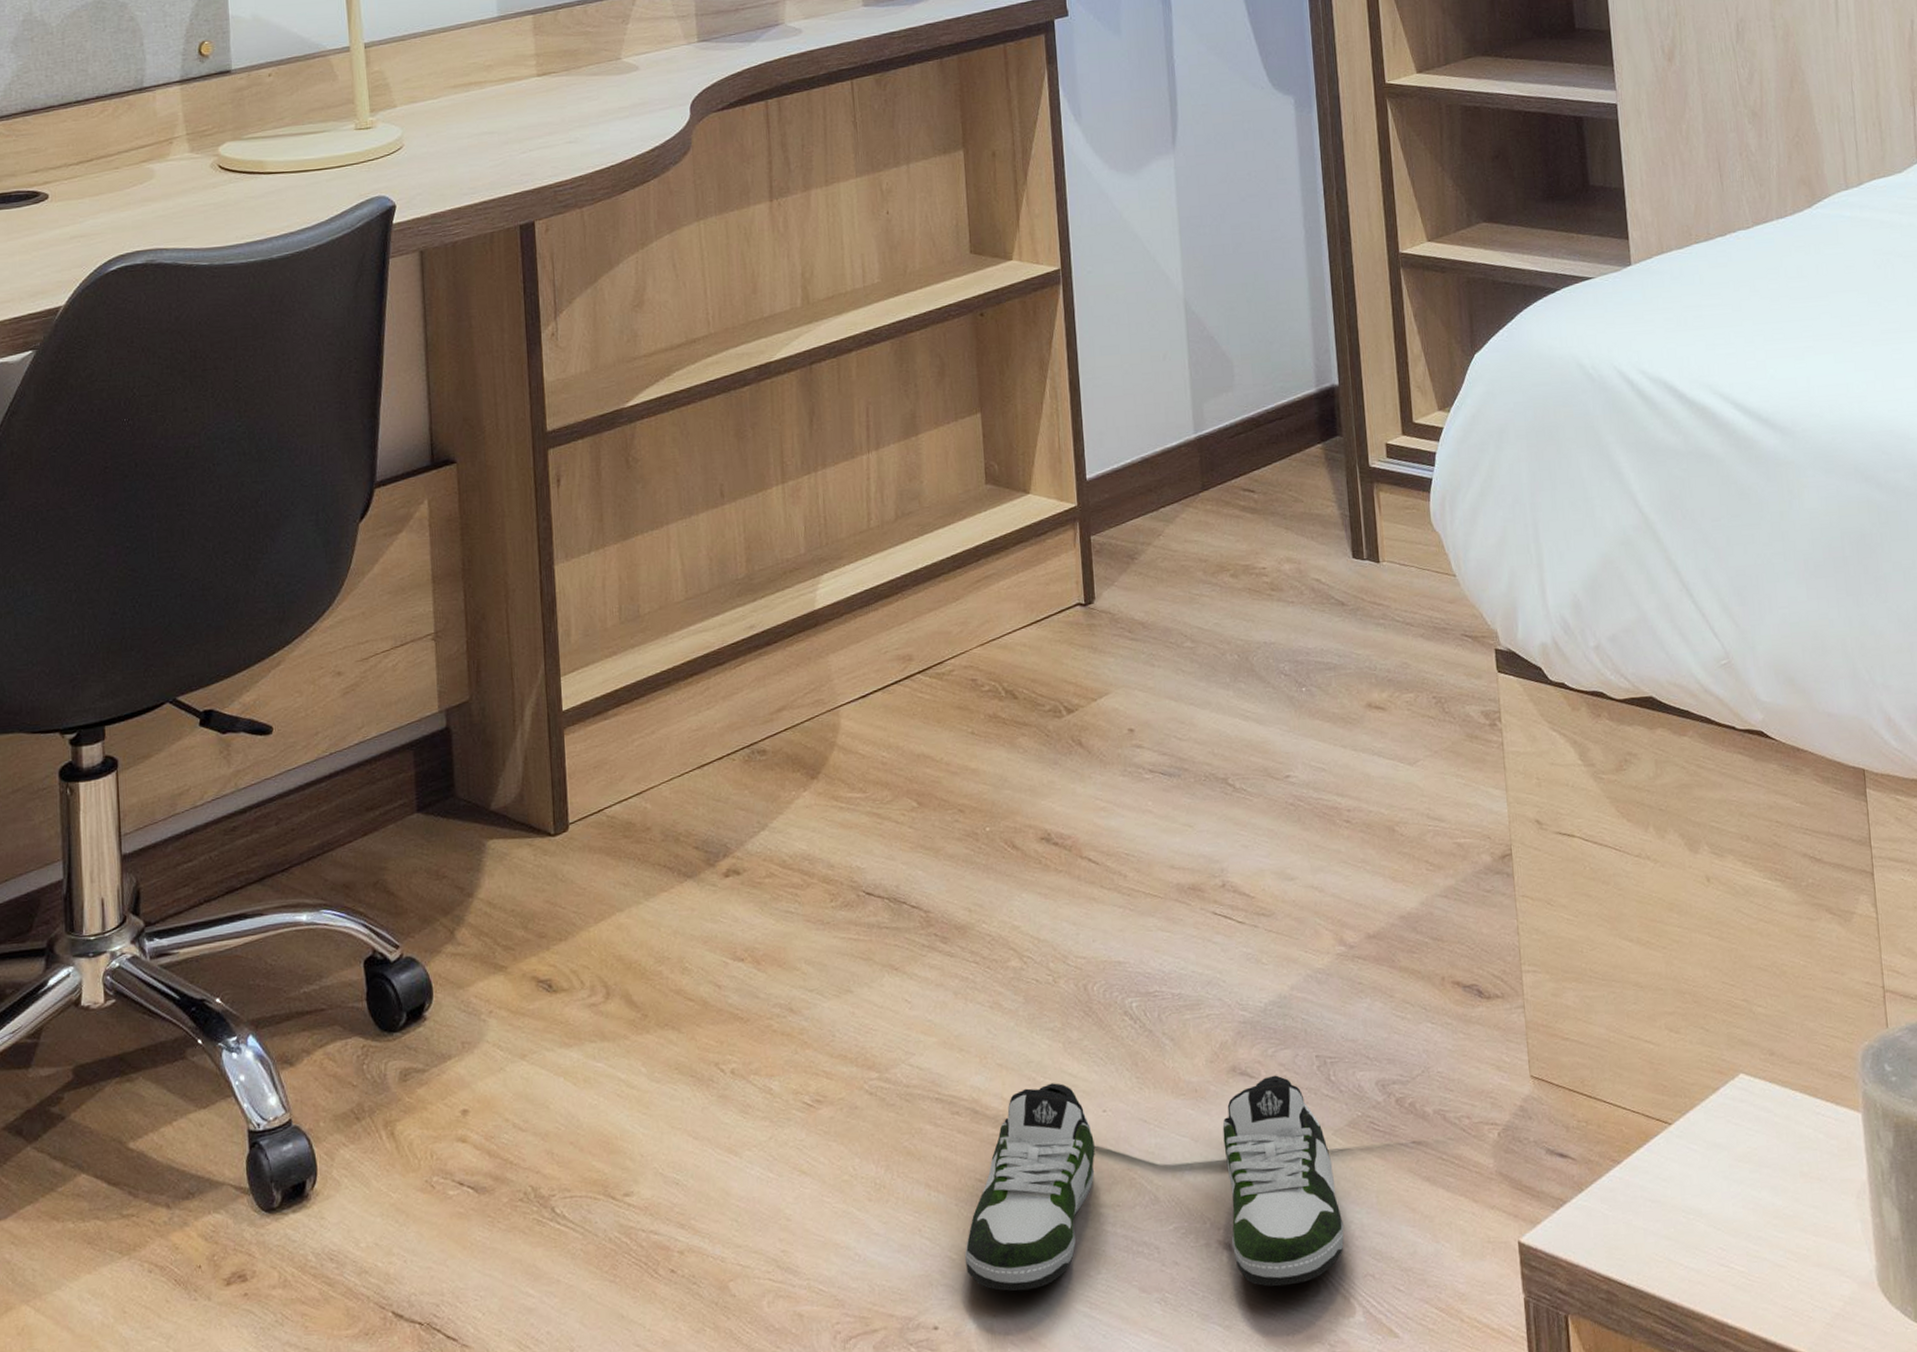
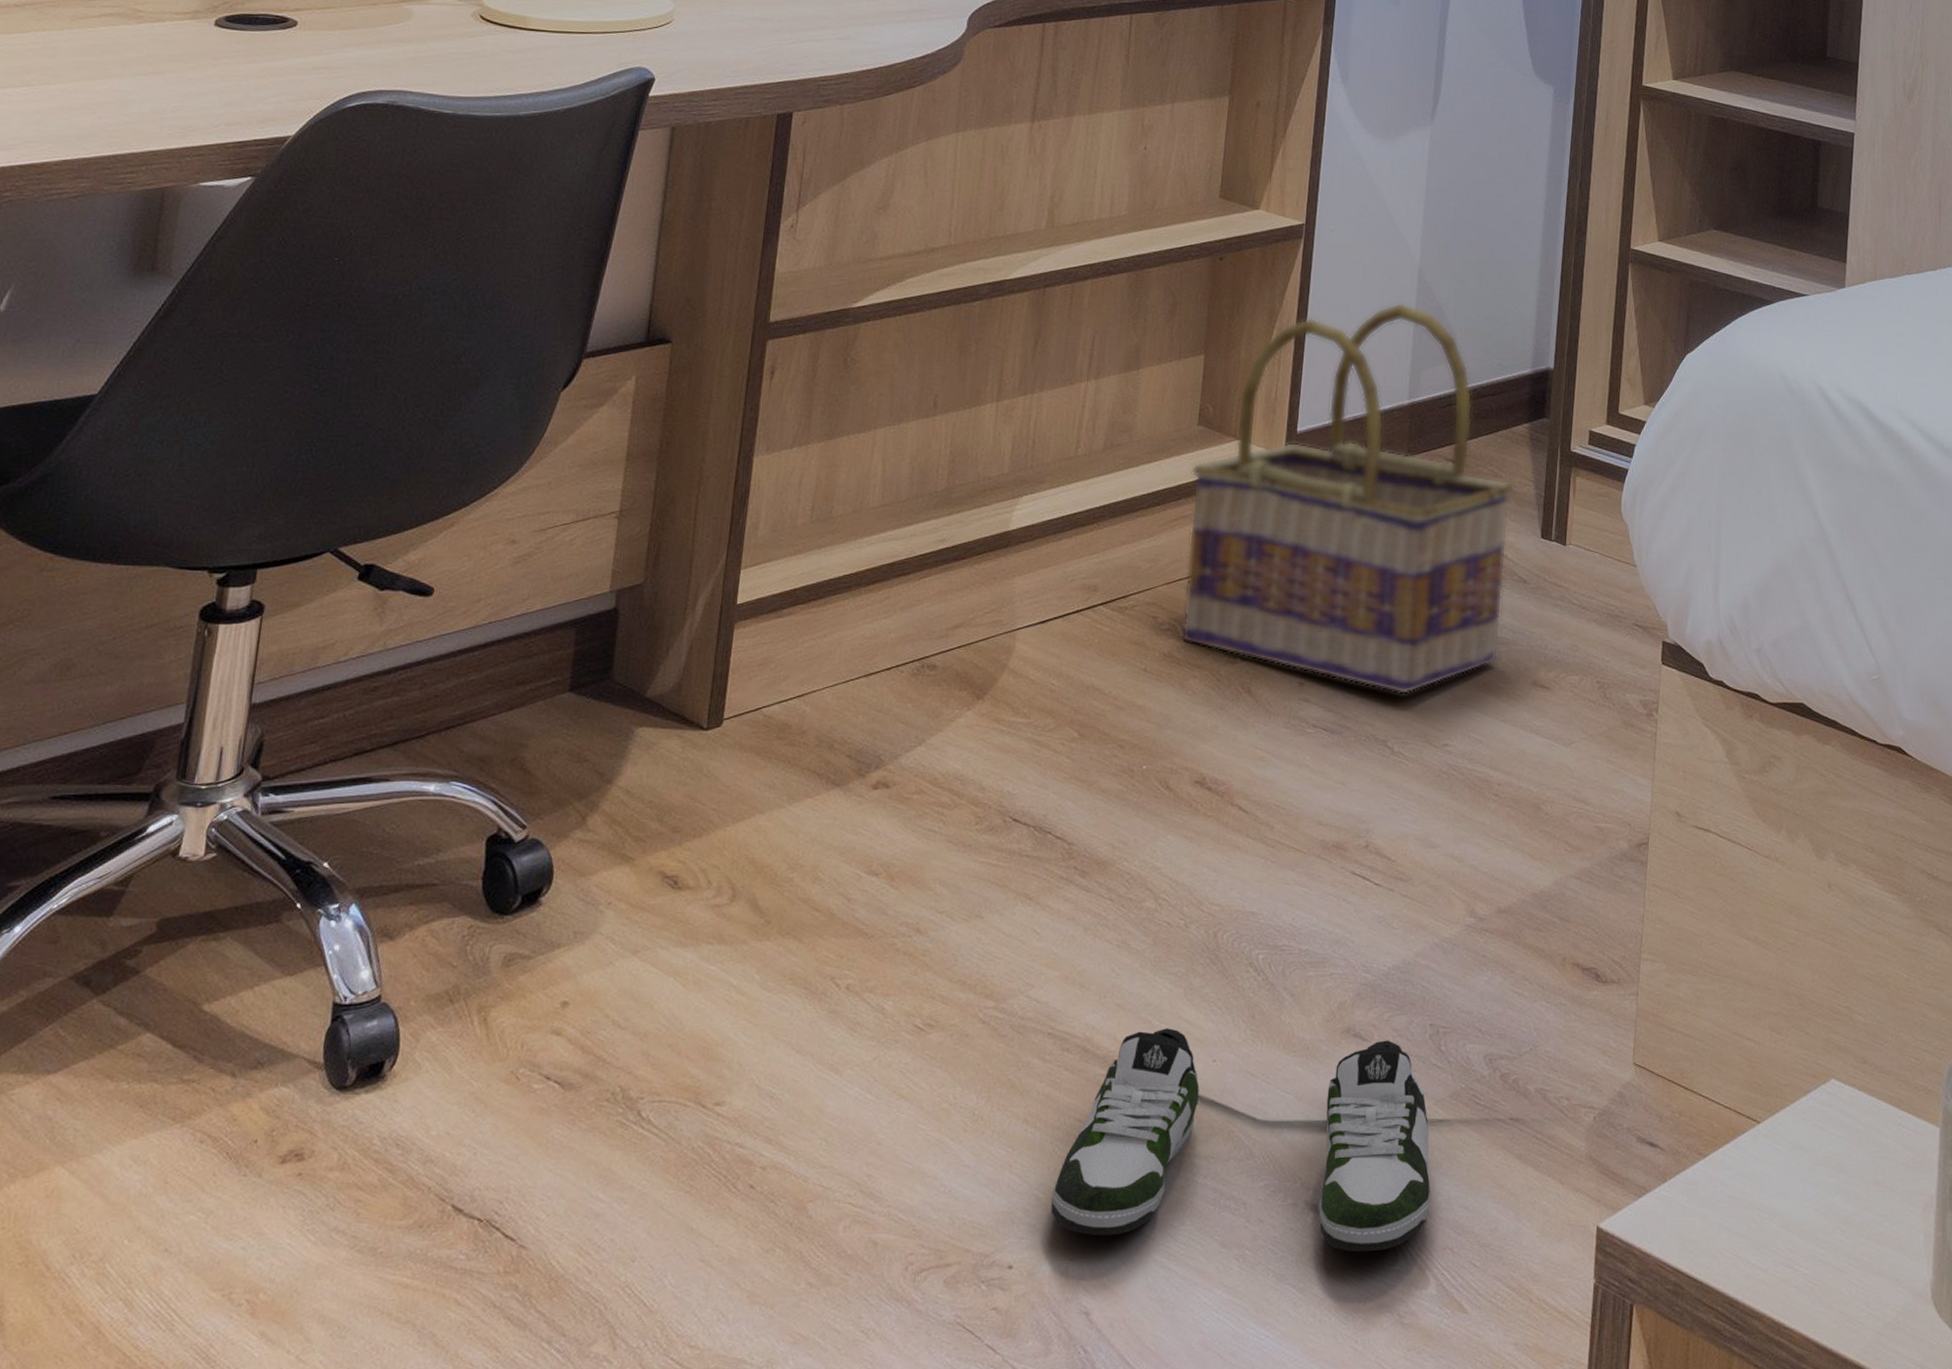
basket: none [986,336,1327,731] -> present [1181,302,1515,695]

